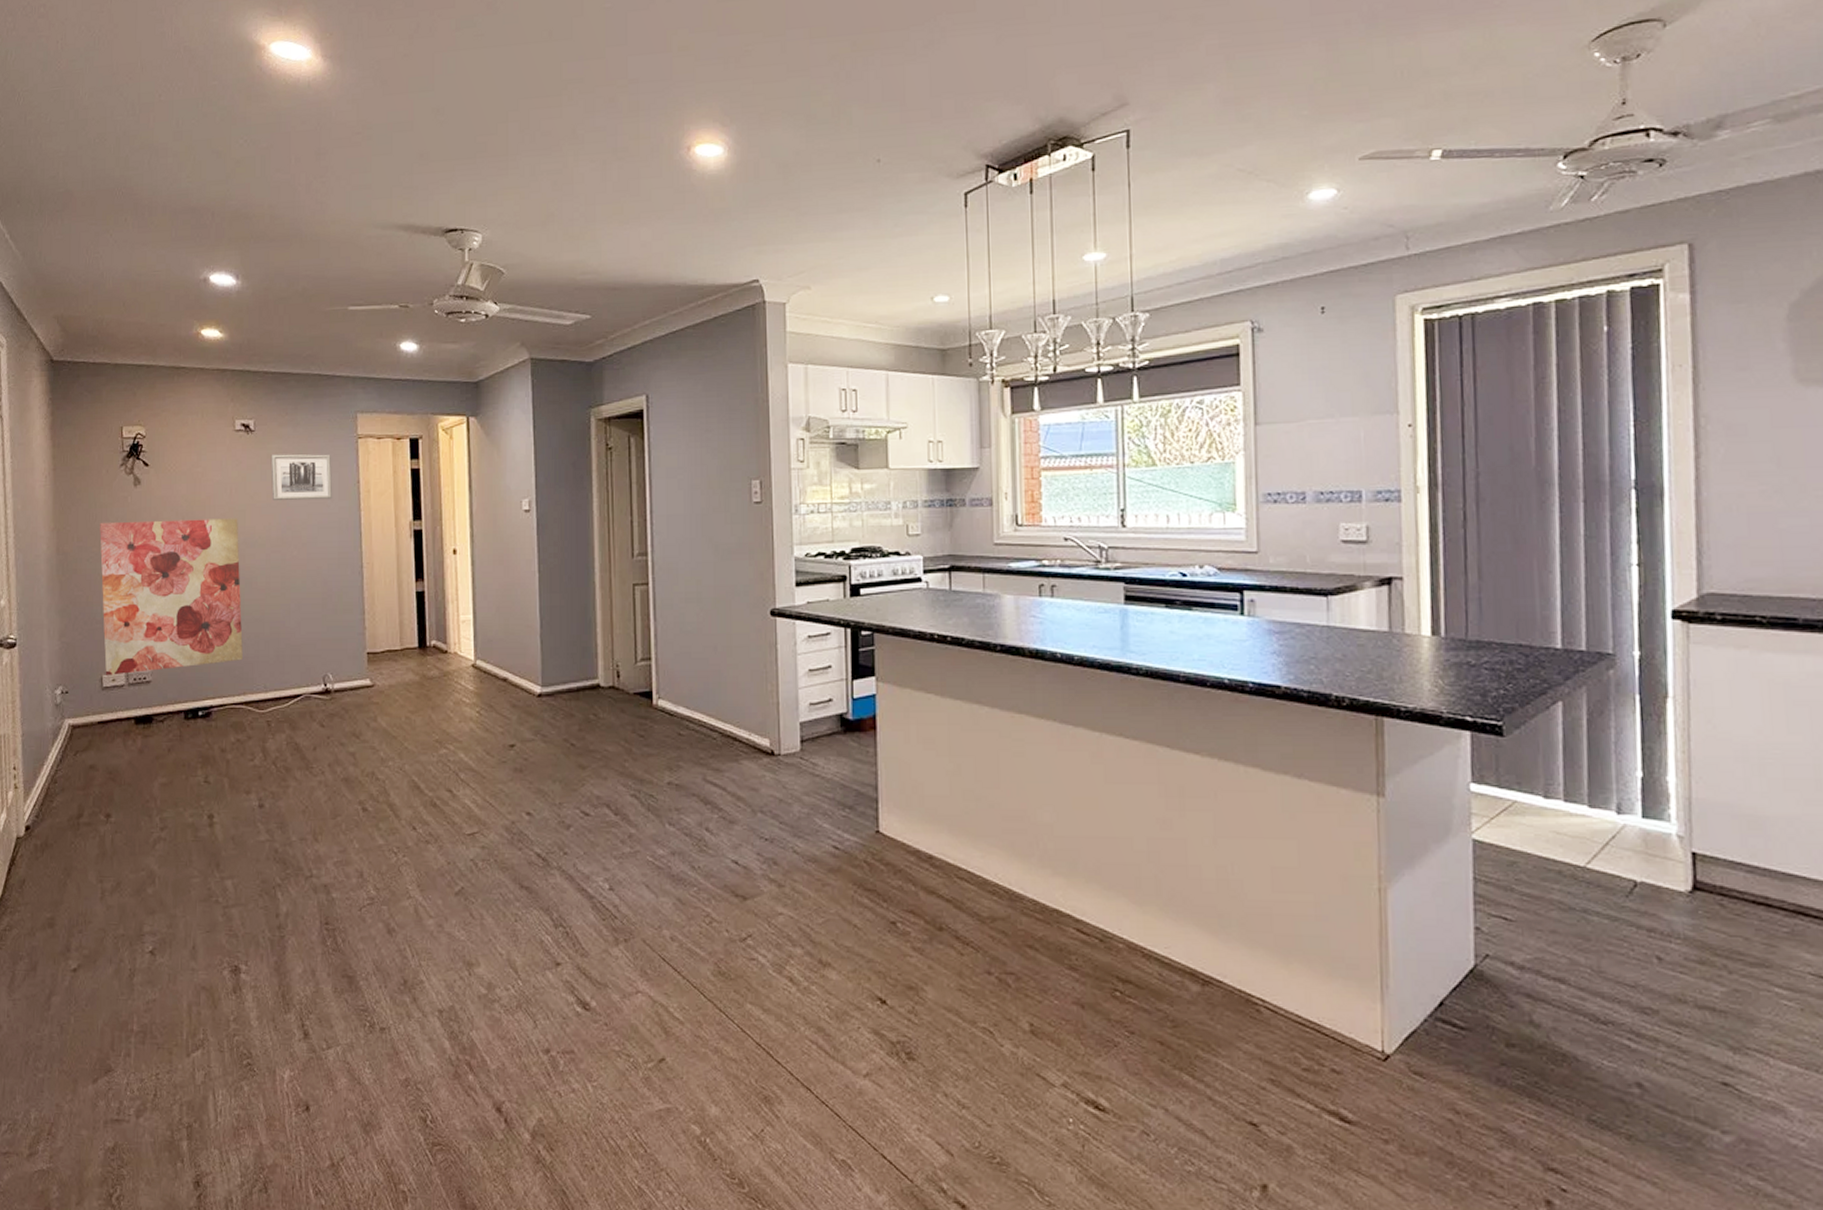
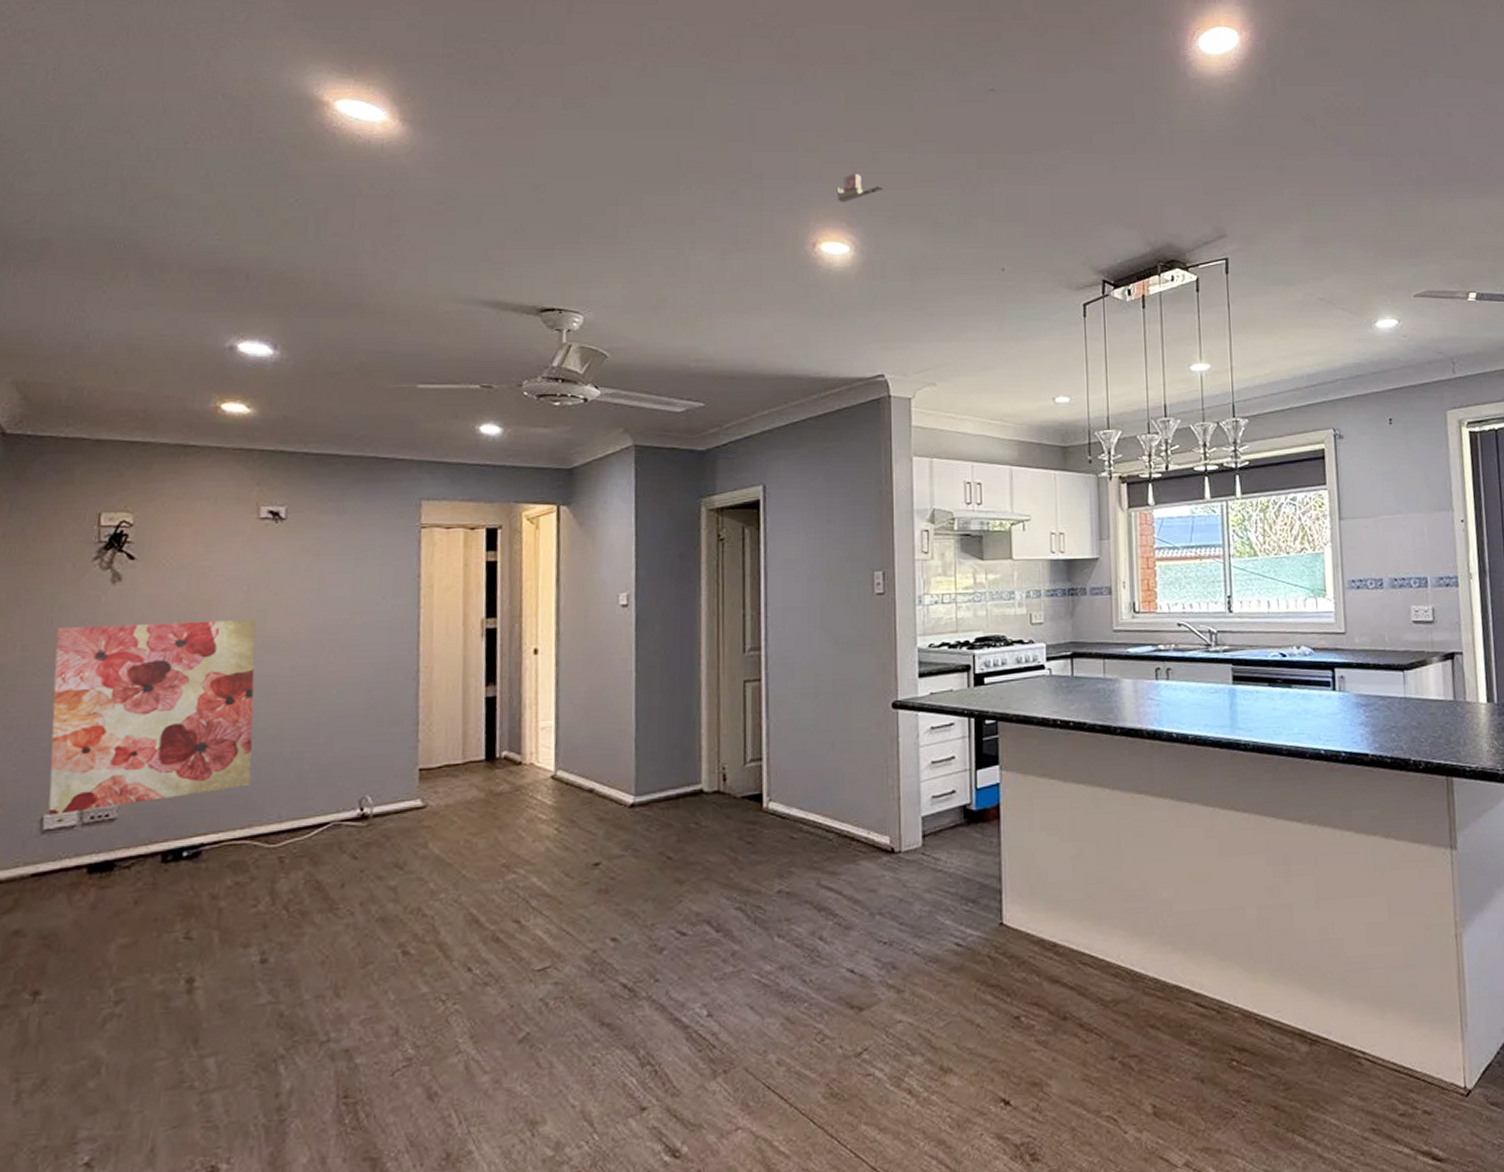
wall art: present [271,454,333,501] -> none [304,545,386,598]
tape dispenser: none [709,68,755,102] -> present [836,173,883,203]

